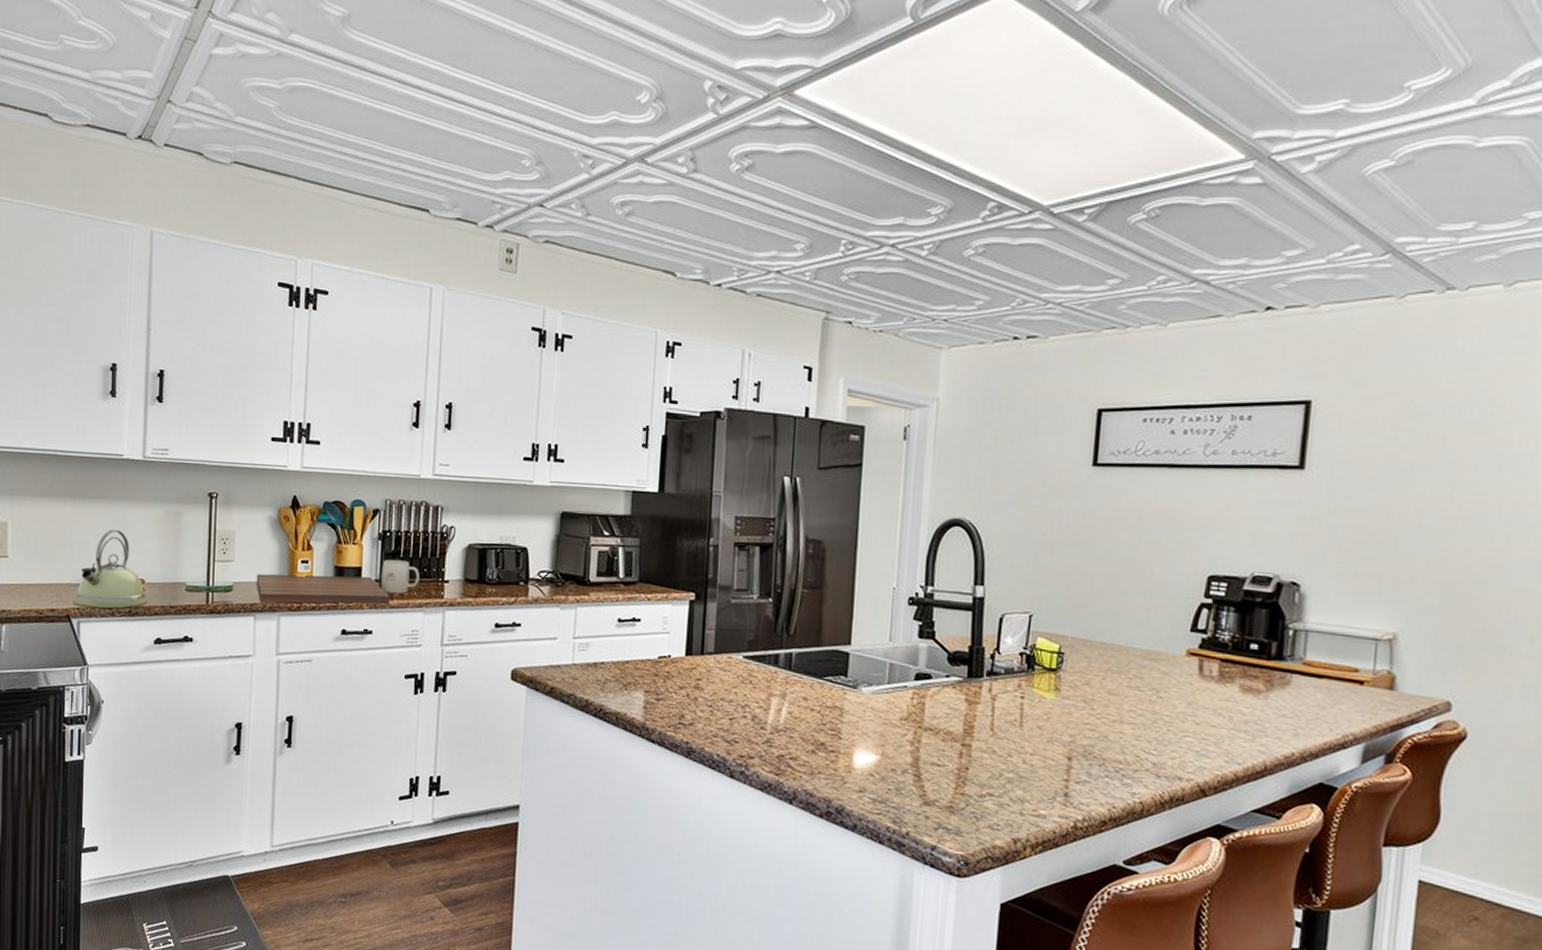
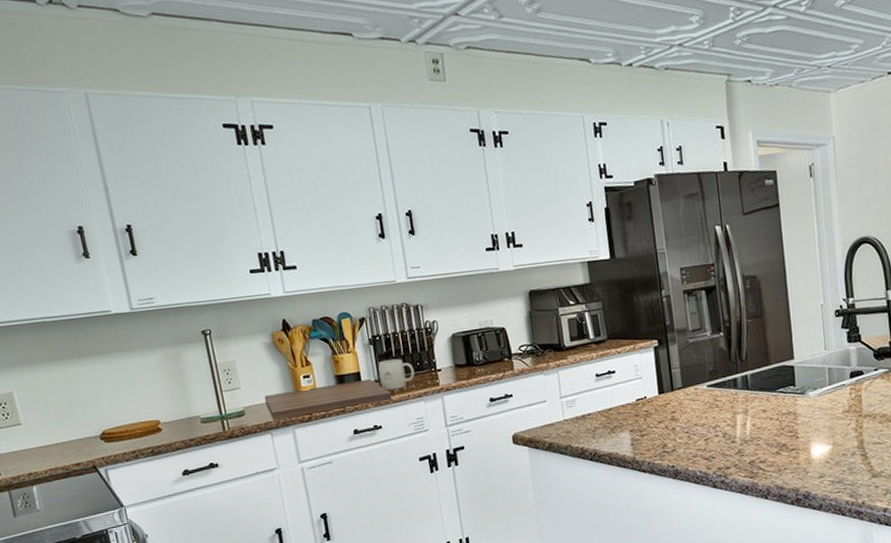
kettle: present [73,529,147,610] -> none [95,380,168,457]

